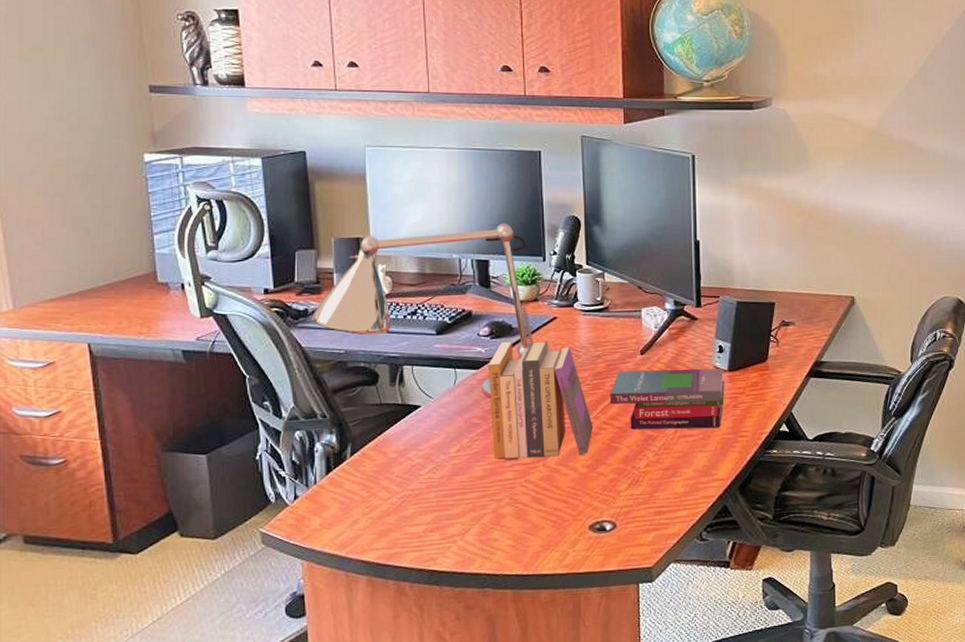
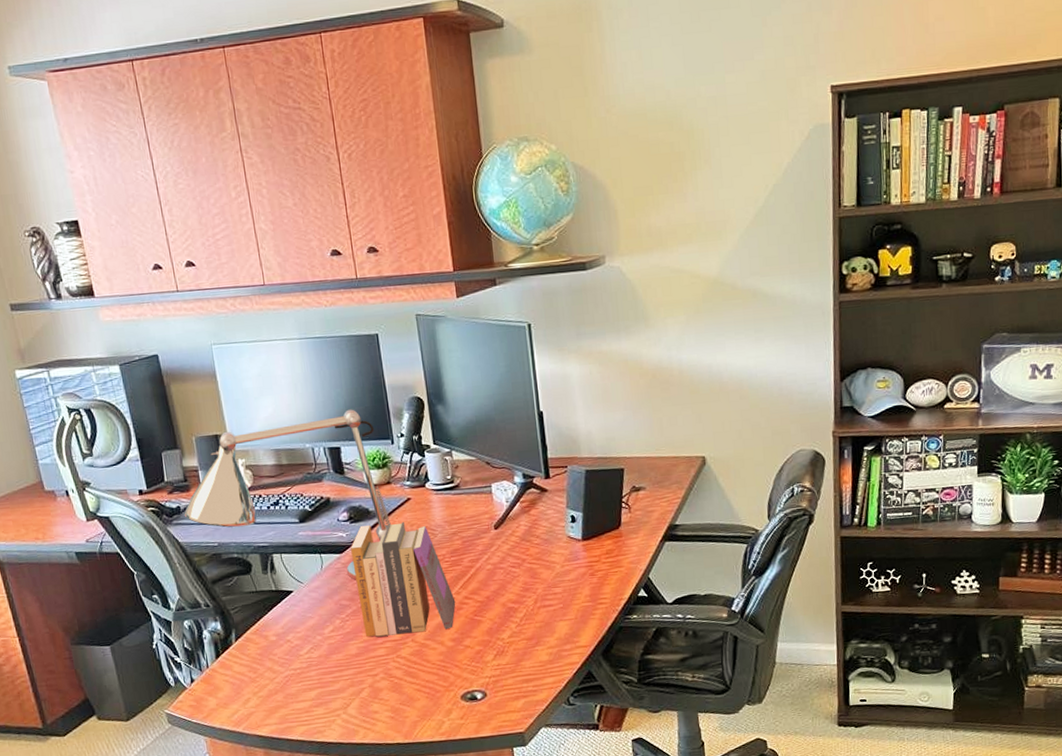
books: present [609,368,725,430] -> none [468,538,581,603]

